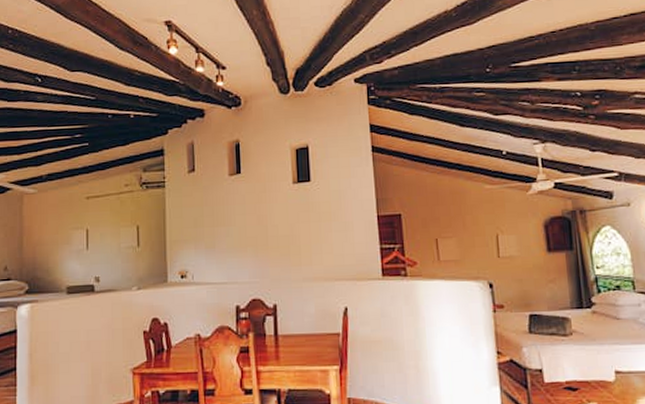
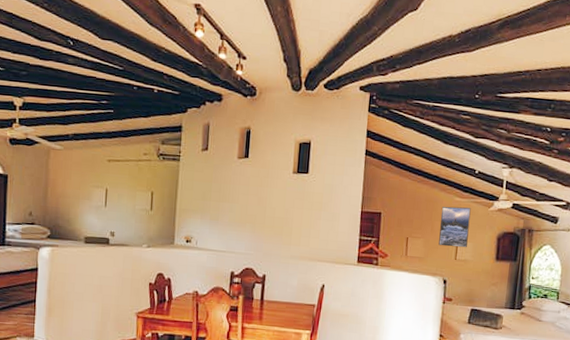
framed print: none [470,195,510,244] -> present [438,206,471,248]

